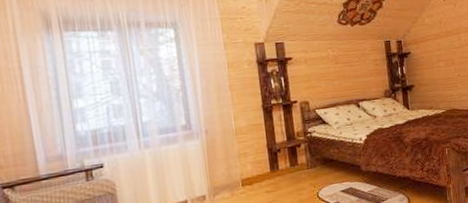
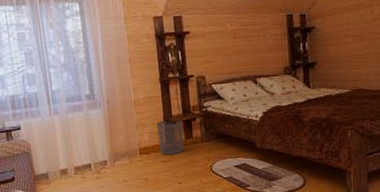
waste bin: none [259,146,289,185] -> present [156,119,184,155]

